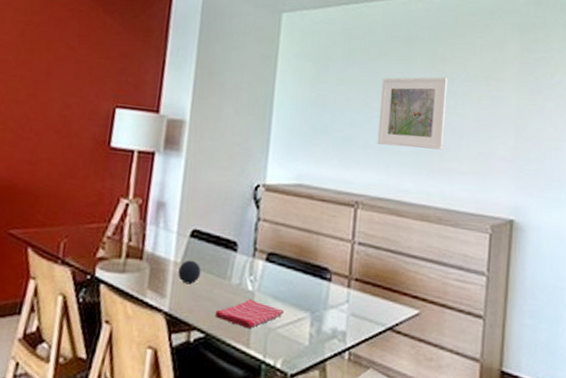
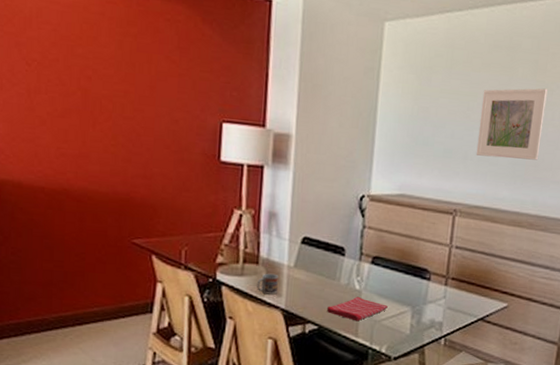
cup: none [138,270,163,295] -> present [257,273,278,295]
decorative ball: present [178,260,201,285] -> none [292,264,313,285]

